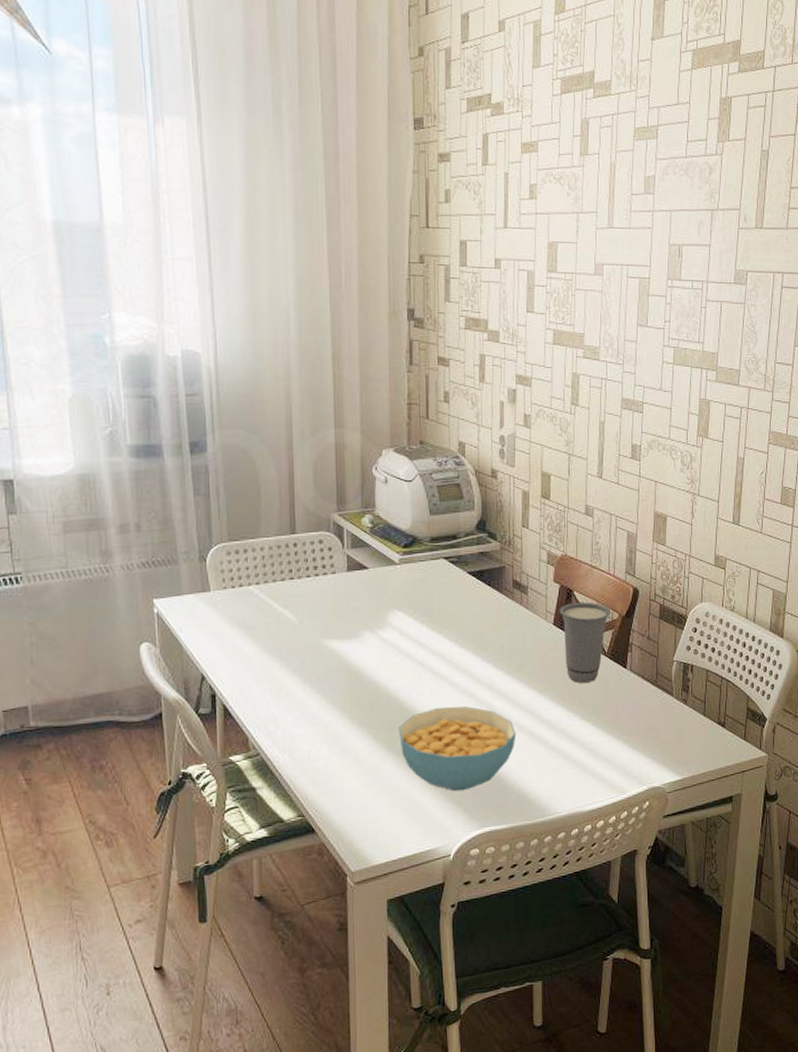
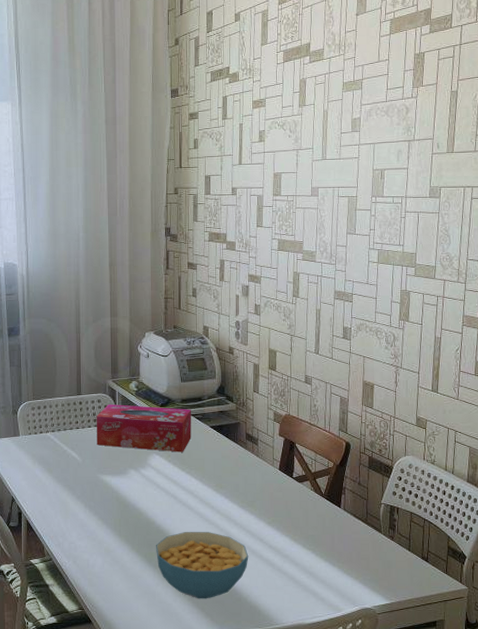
tissue box: none [317,546,444,607] -> present [96,404,192,452]
cup: present [559,602,612,683] -> none [283,452,328,518]

